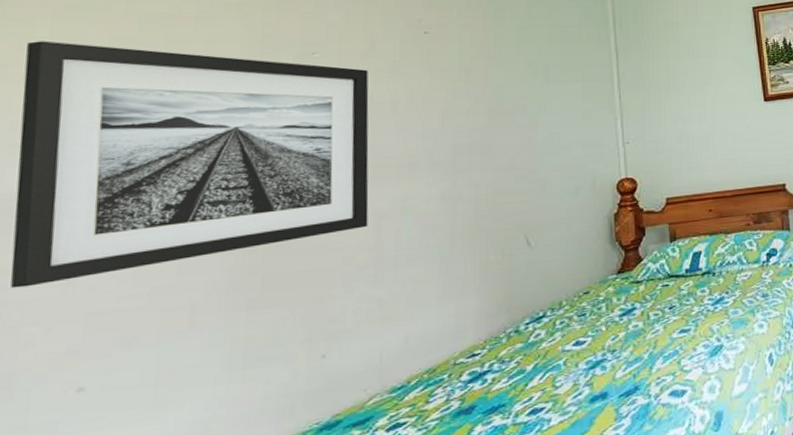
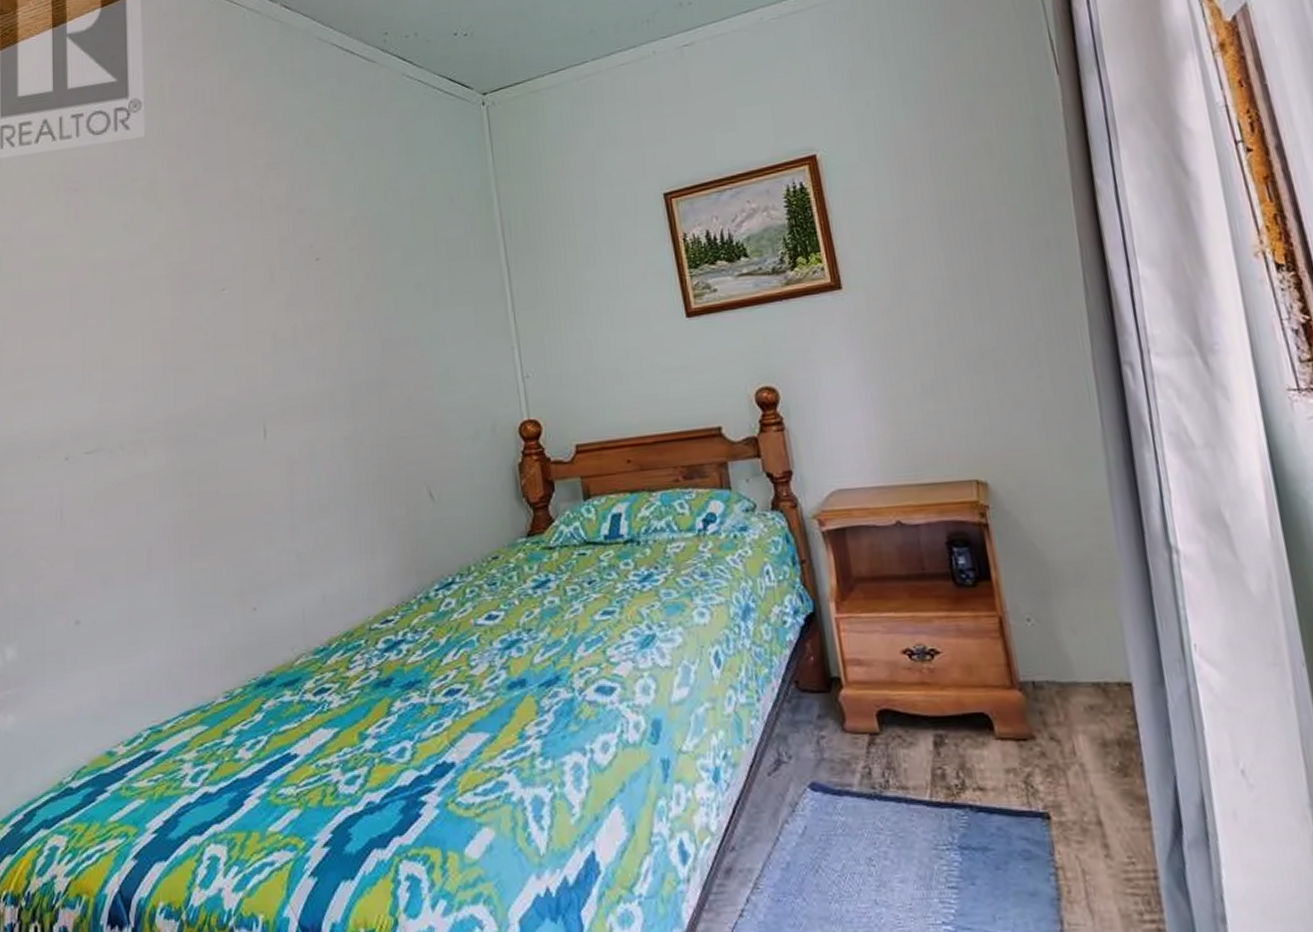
wall art: present [10,41,369,289] -> none [18,293,282,524]

